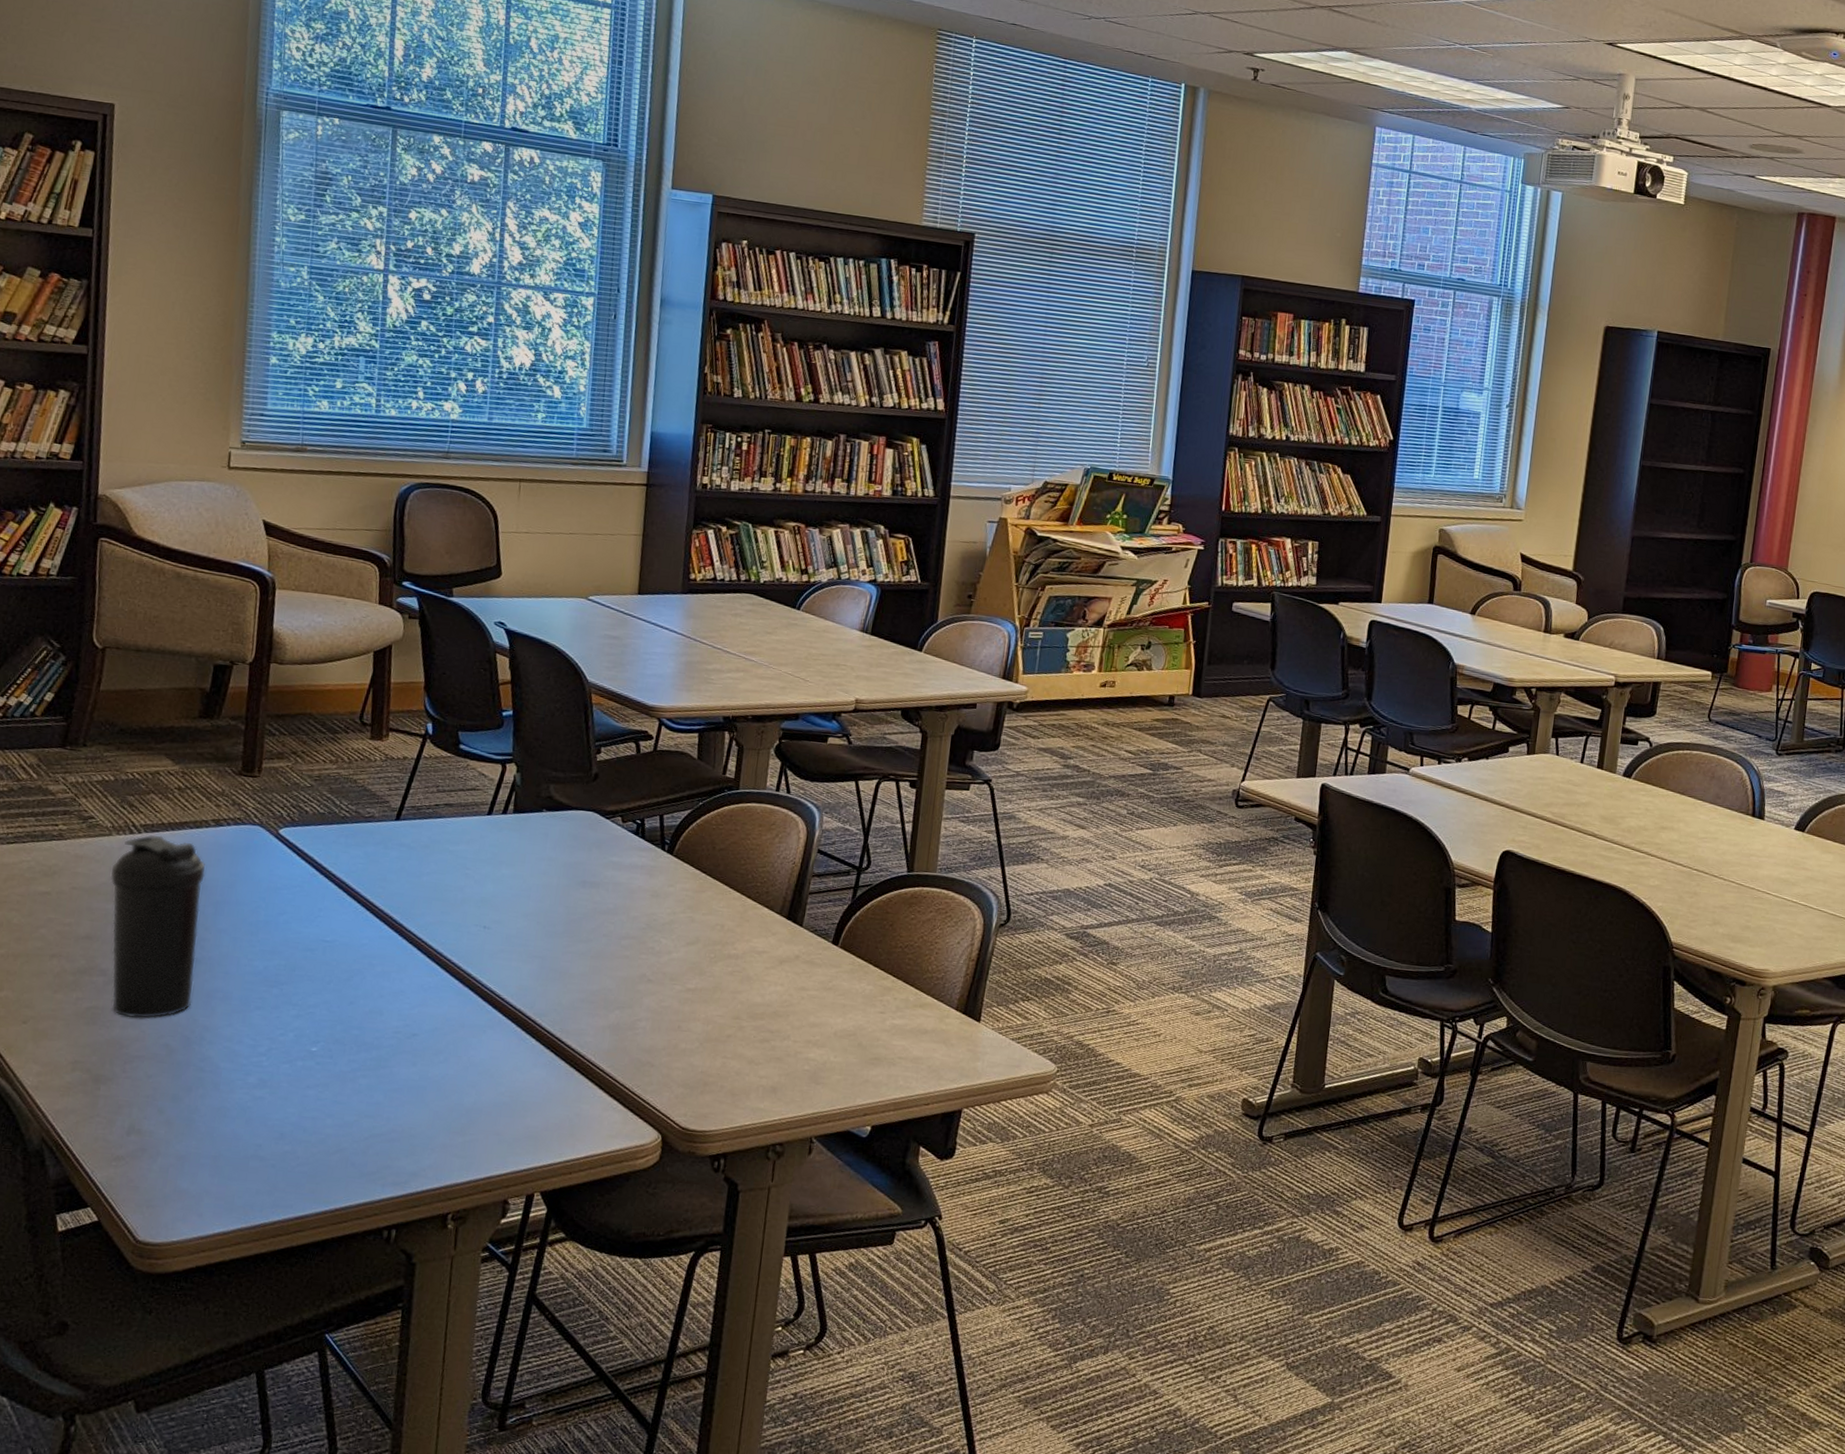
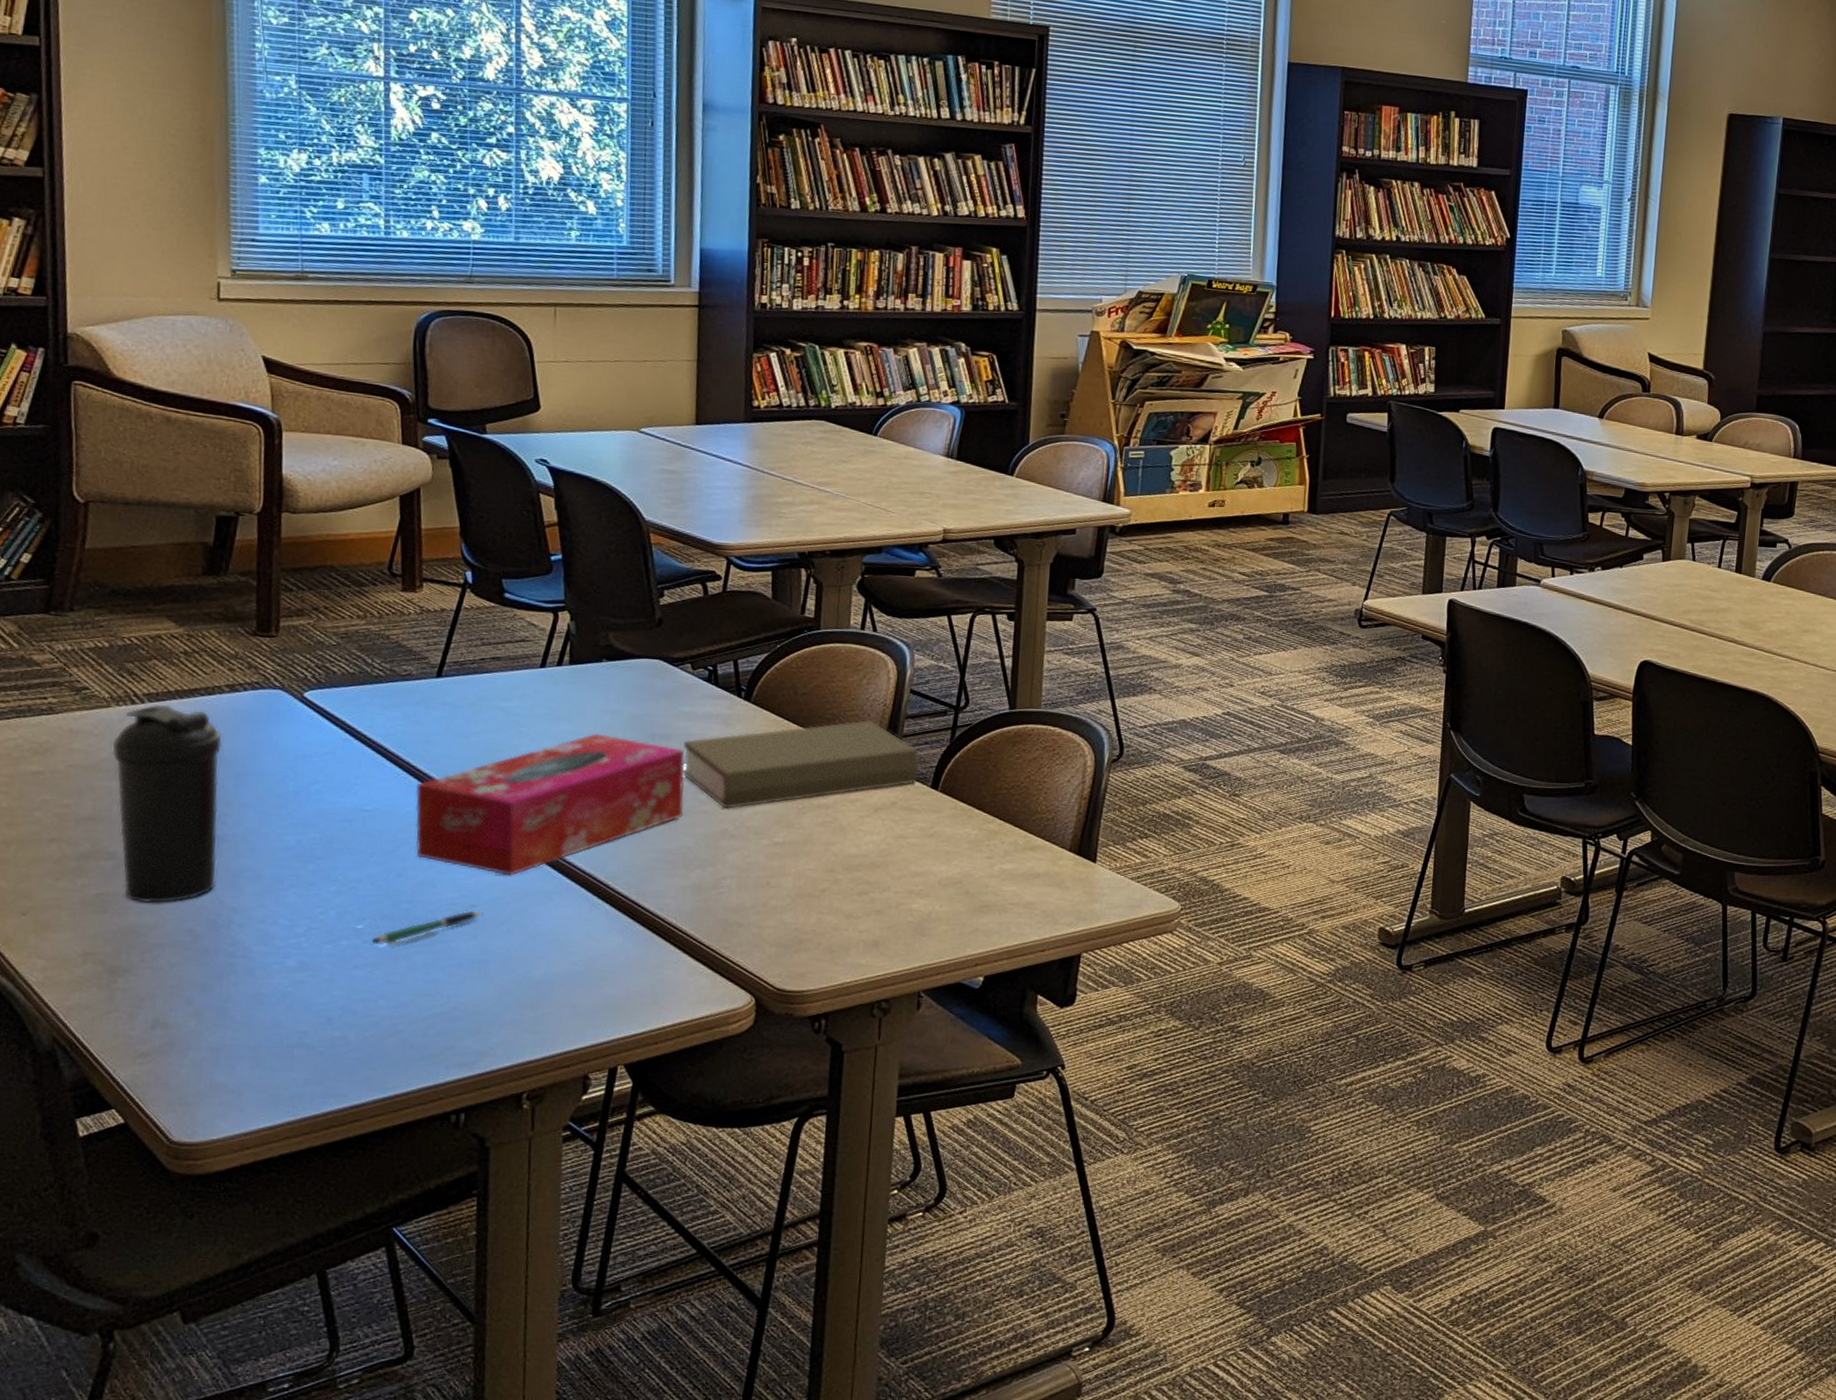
pen: none [323,1039,424,1069] -> present [371,911,483,946]
tissue box: none [368,878,612,1009] -> present [415,733,685,876]
book: none [608,876,823,955] -> present [682,719,919,809]

